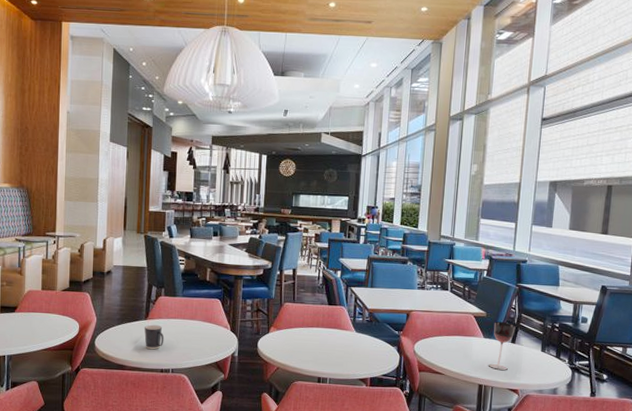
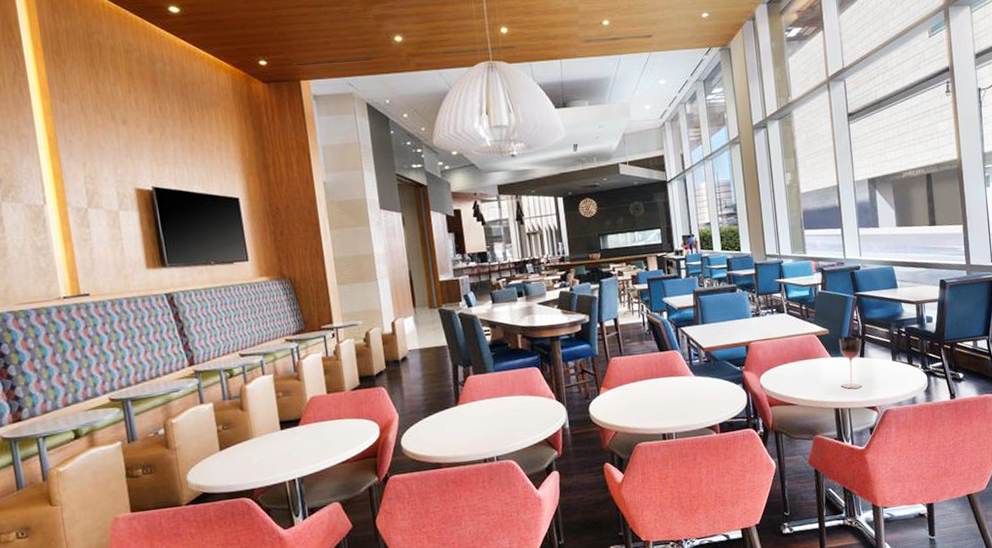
mug: present [144,324,164,350] -> none [456,409,482,439]

